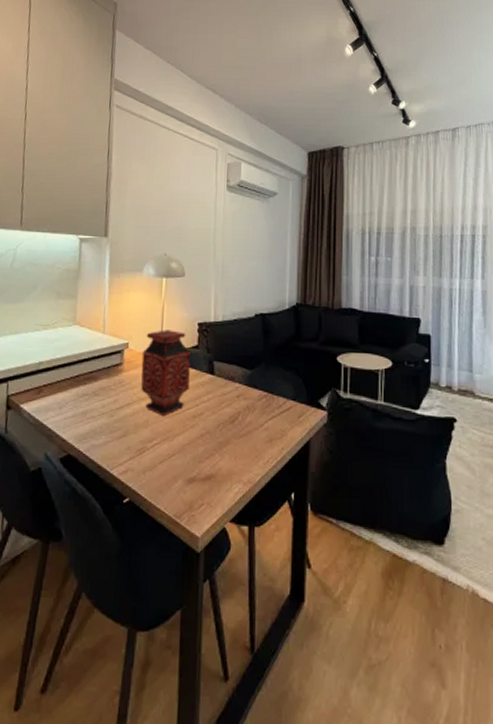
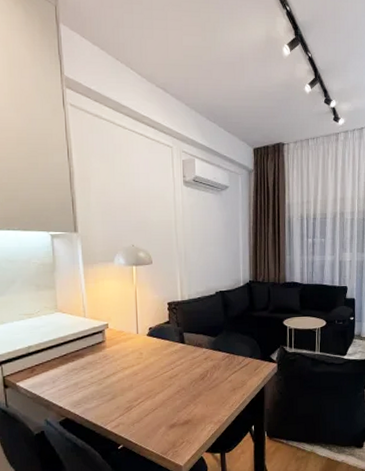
vase: present [141,330,191,416] -> none [121,310,166,380]

